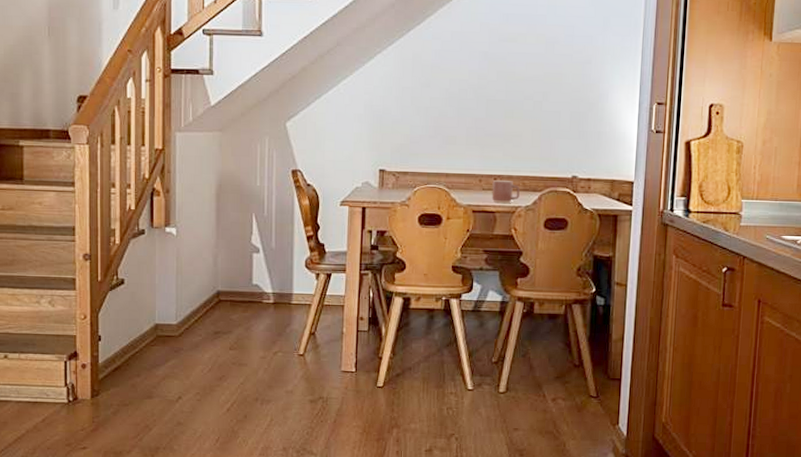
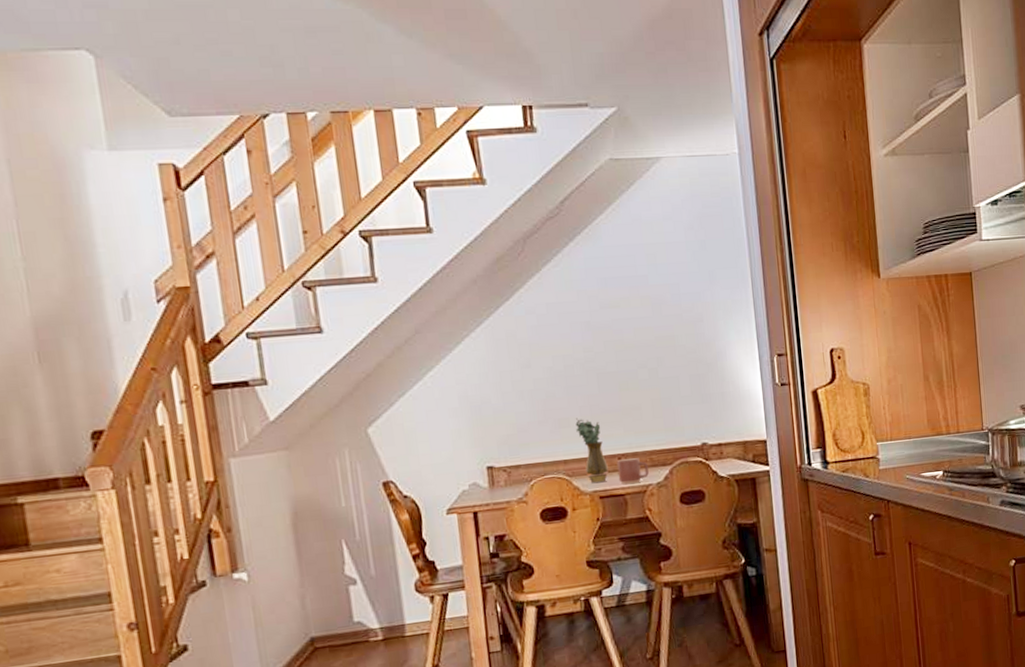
vase: none [461,137,484,197] -> present [575,418,609,483]

